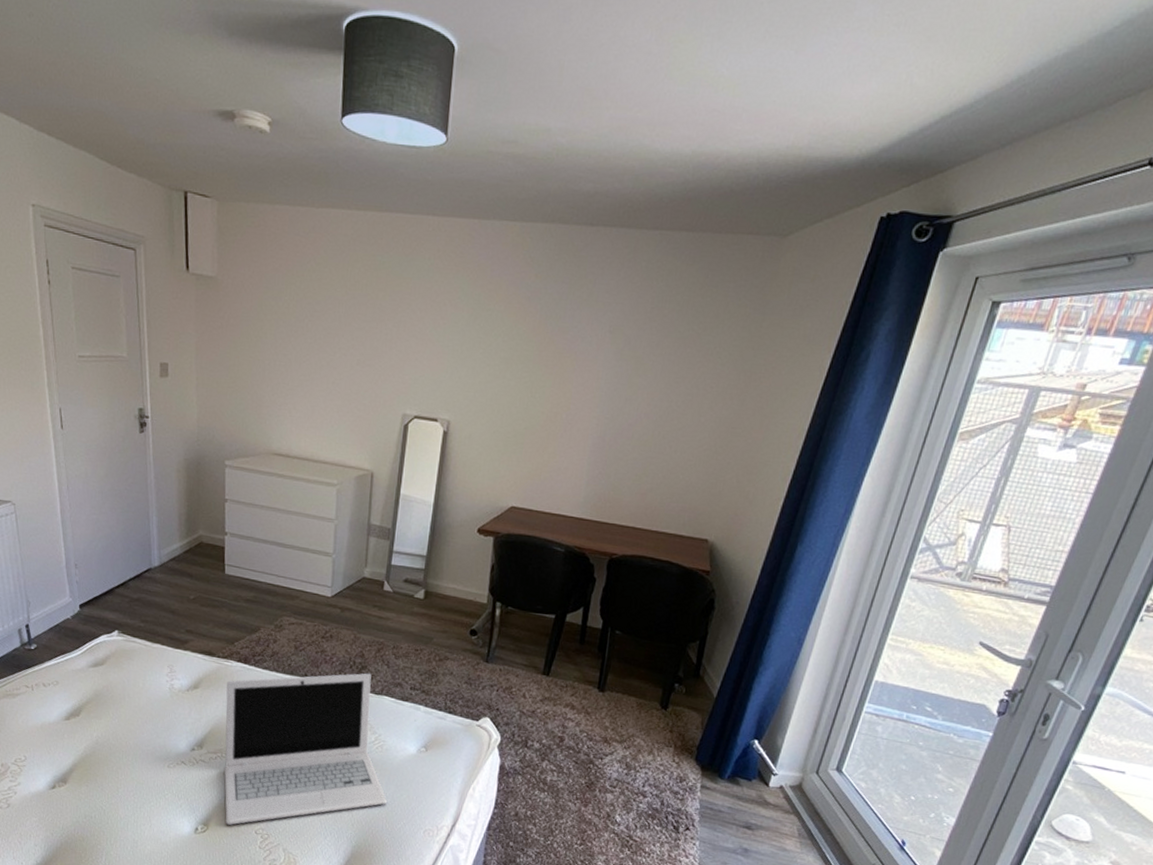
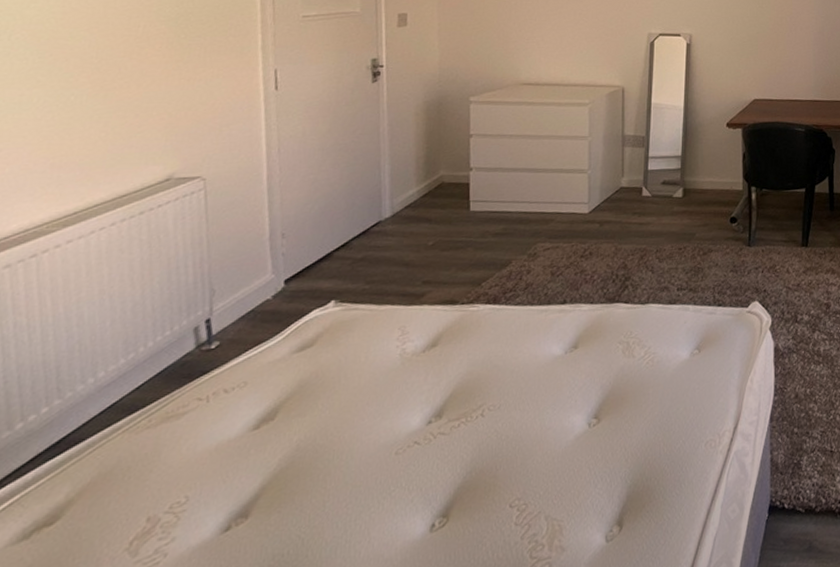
laptop: present [224,673,387,825] -> none [470,283,662,507]

